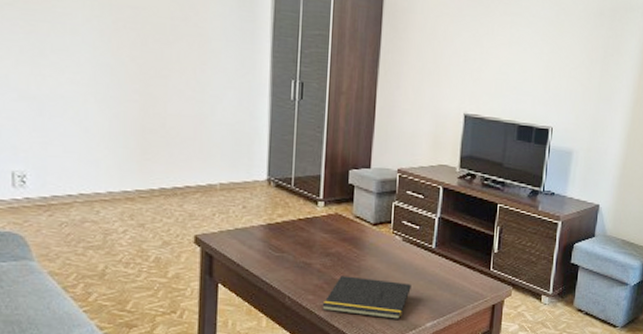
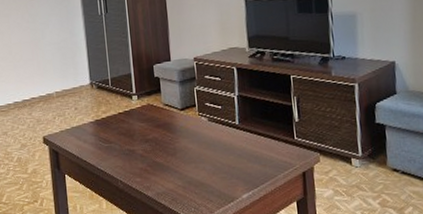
notepad: present [322,276,411,319] -> none [148,157,223,194]

